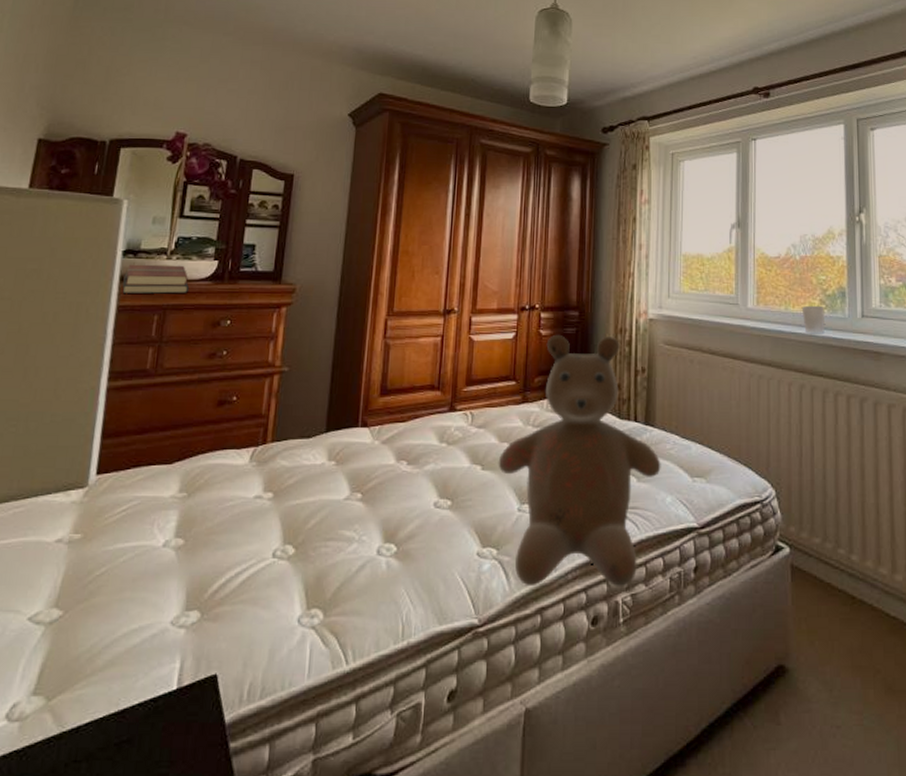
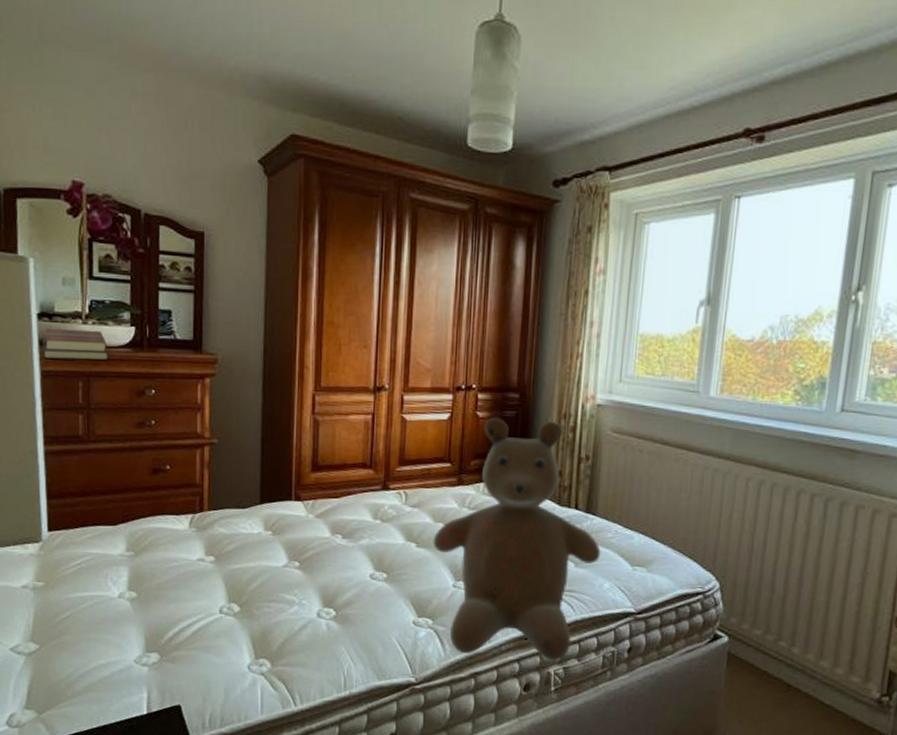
candle holder: present [801,305,825,334] -> none [771,396,798,428]

